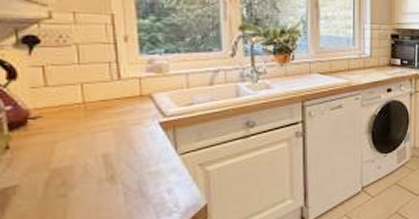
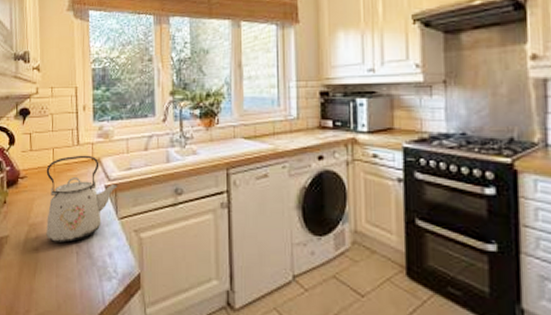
kettle: none [72,90,178,186] -> present [46,155,119,243]

